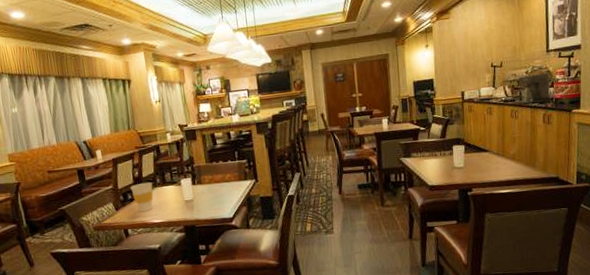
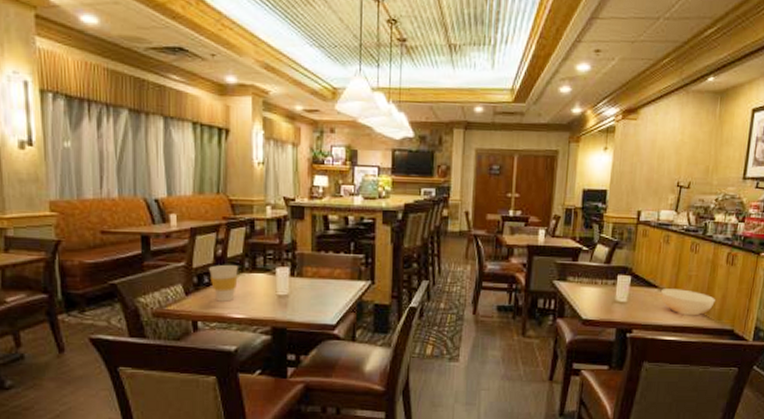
bowl: none [492,149,539,171] -> present [661,289,715,316]
coffee maker: present [515,73,550,105] -> none [698,203,743,240]

